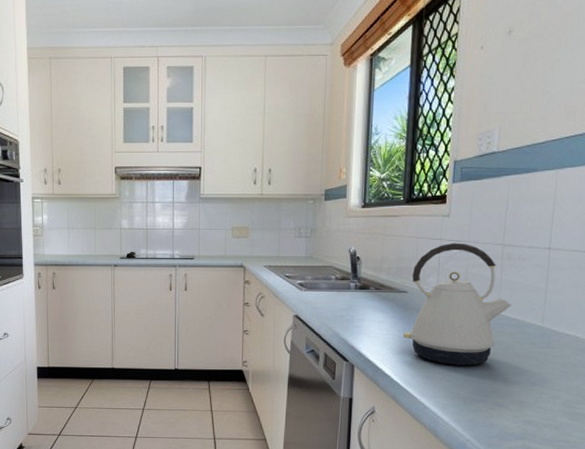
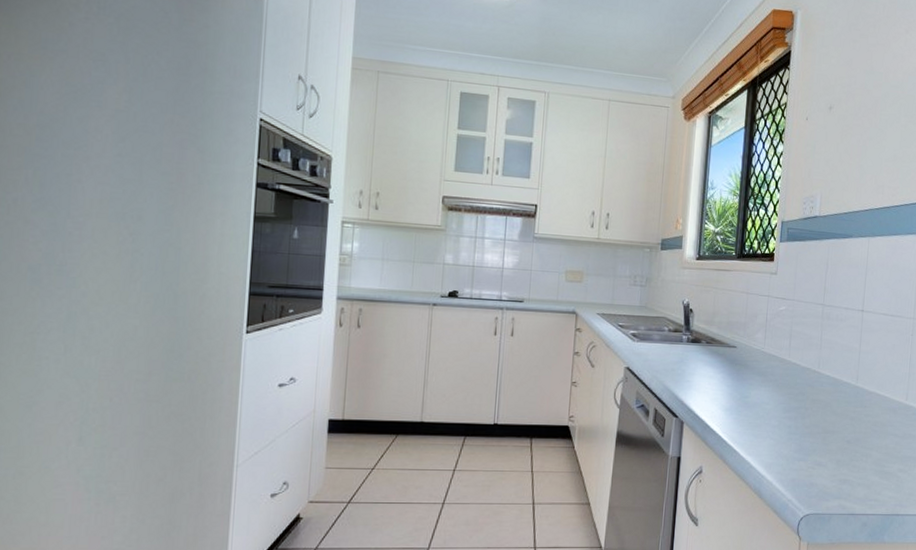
kettle: present [403,242,512,366] -> none [732,300,830,424]

